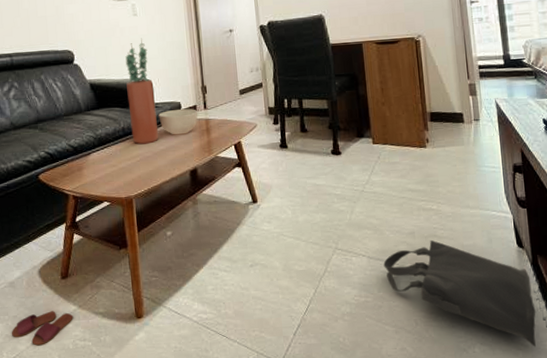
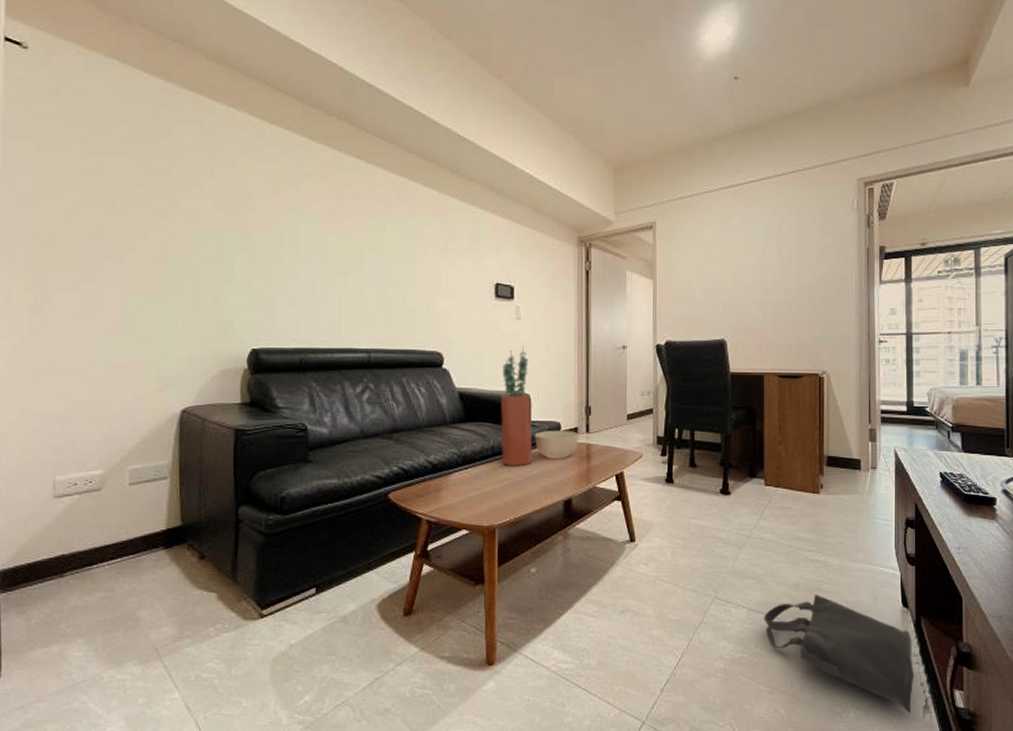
slippers: present [12,311,73,346] -> none [338,652,414,693]

